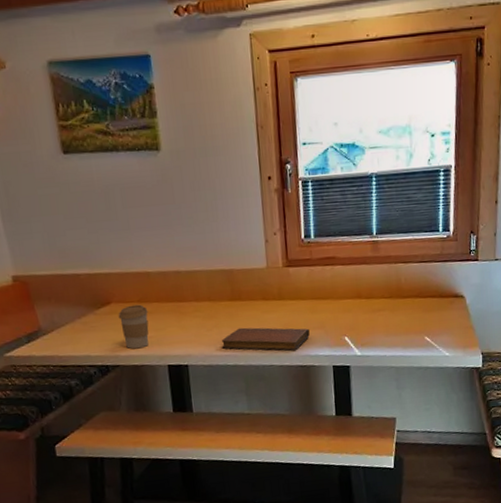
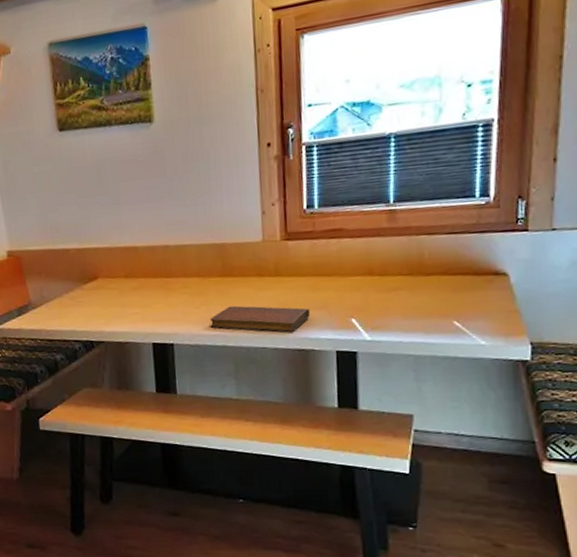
coffee cup: present [118,304,149,349] -> none [104,279,135,326]

